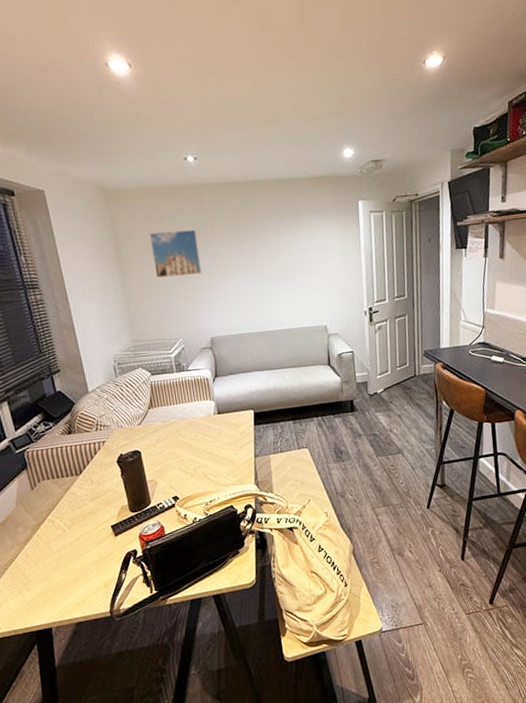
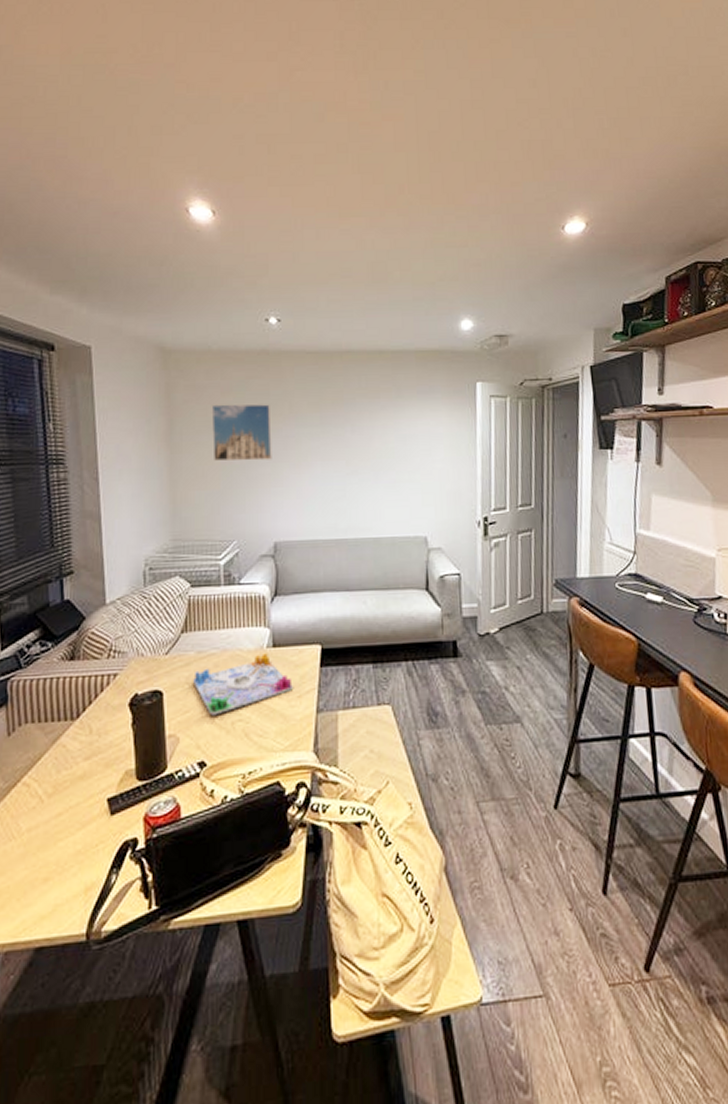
board game: none [161,419,236,465] -> present [192,653,293,716]

